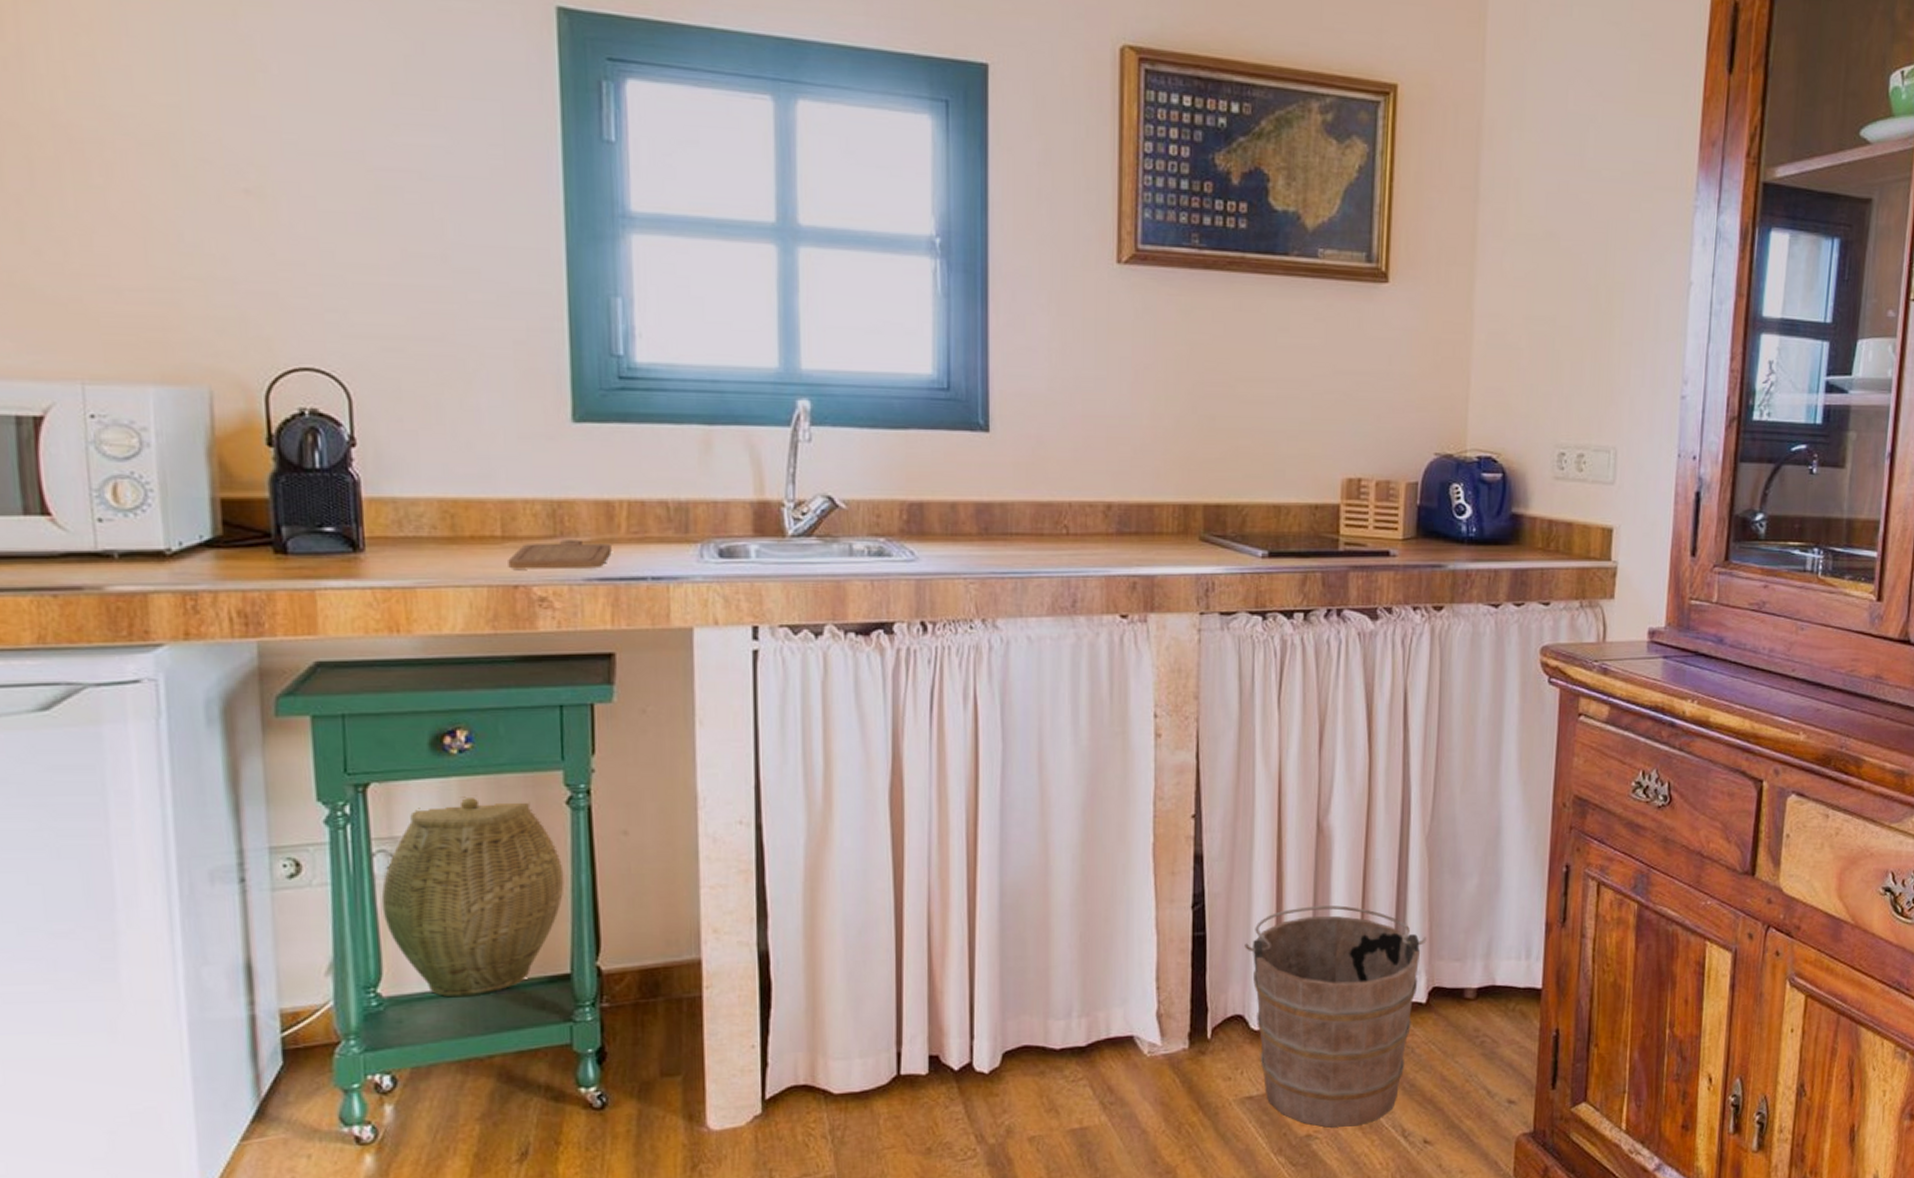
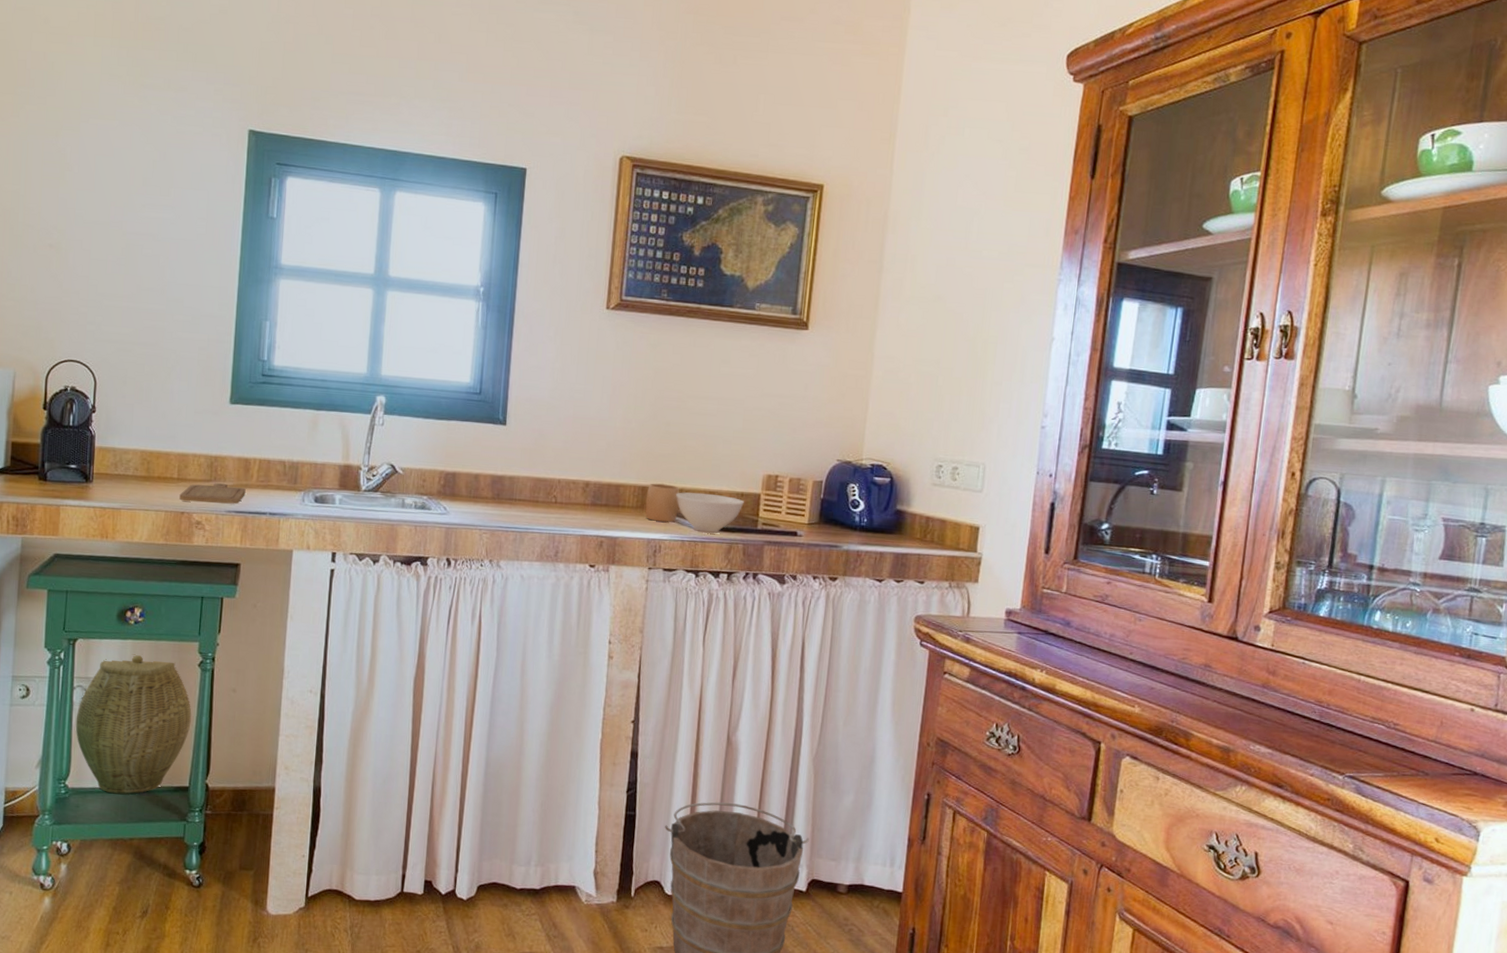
mug: none [1189,499,1238,550] -> present [645,483,682,522]
bowl: none [1230,508,1319,561] -> present [676,492,744,534]

